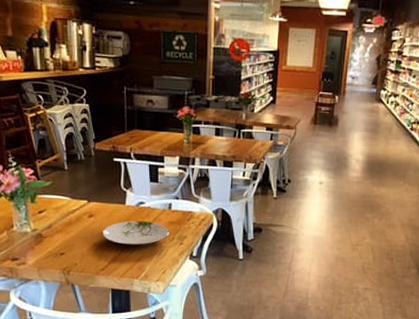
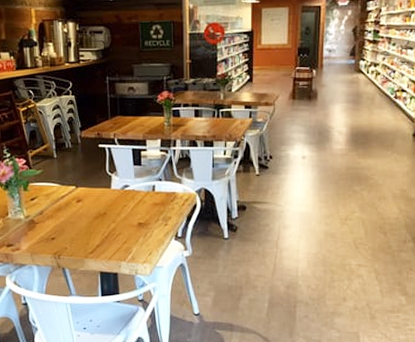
plate: present [102,221,170,245] -> none [89,204,154,228]

